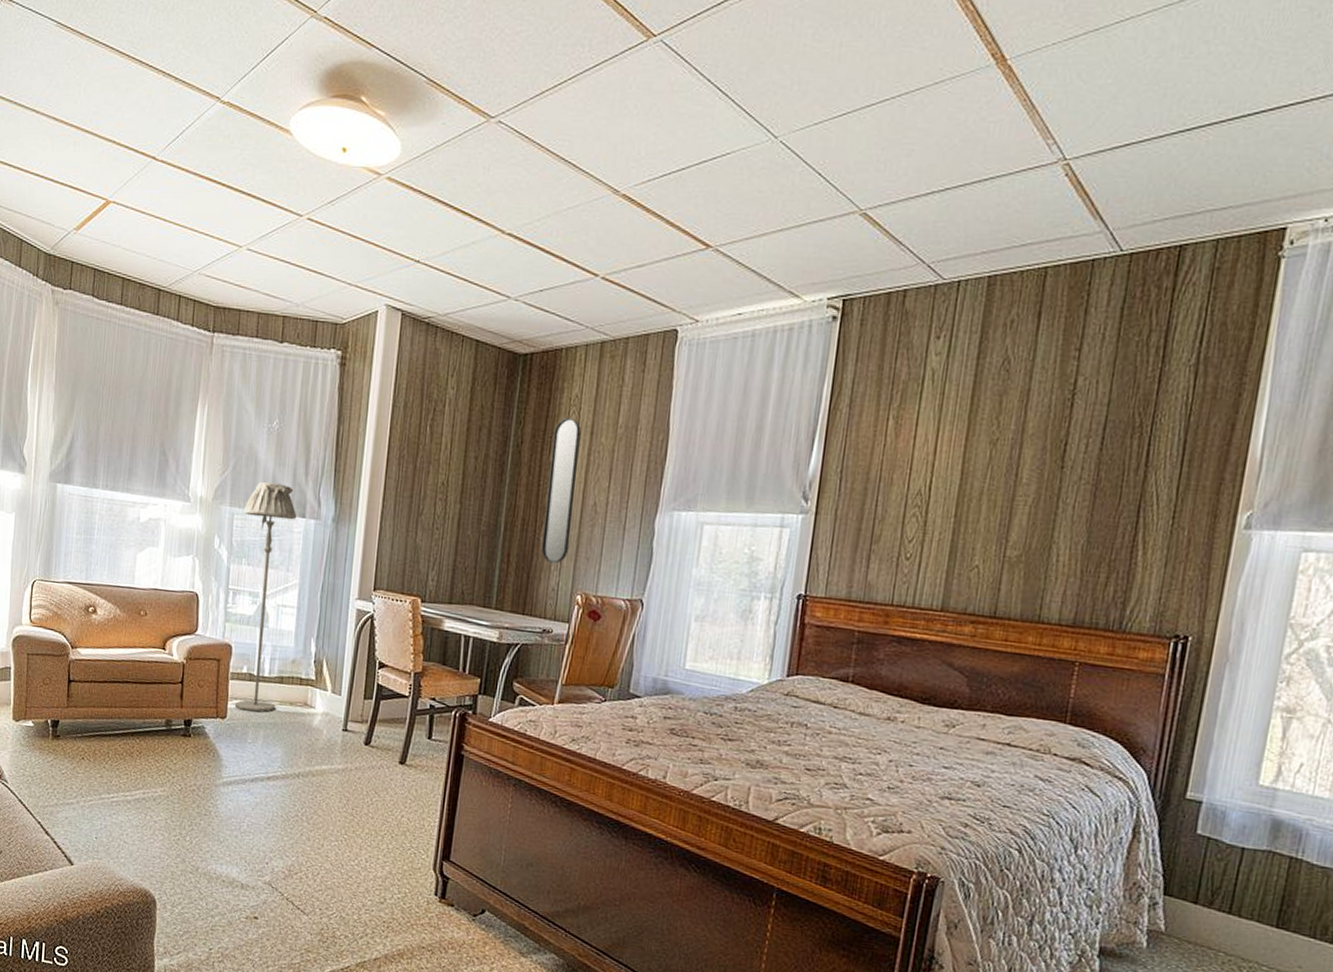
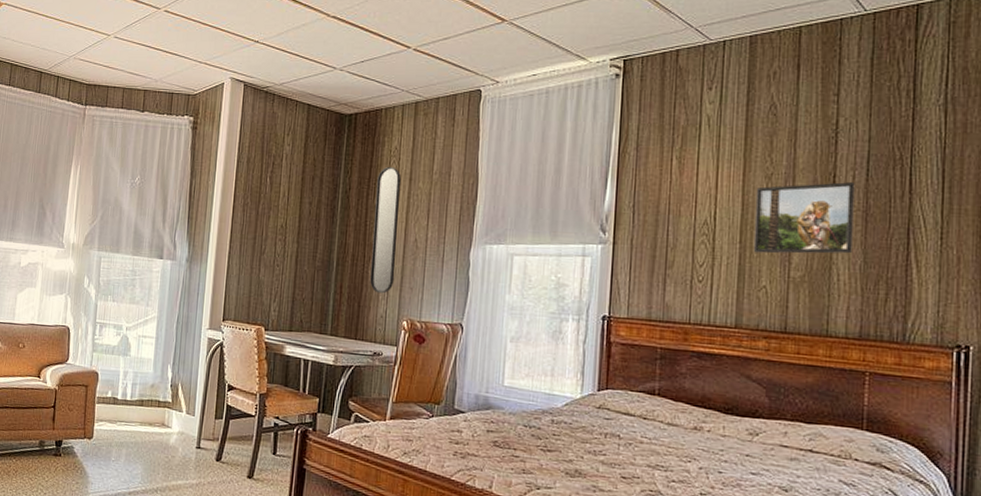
floor lamp: present [234,482,297,712] -> none [100,229,156,433]
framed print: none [968,451,1087,532] -> present [753,182,855,254]

